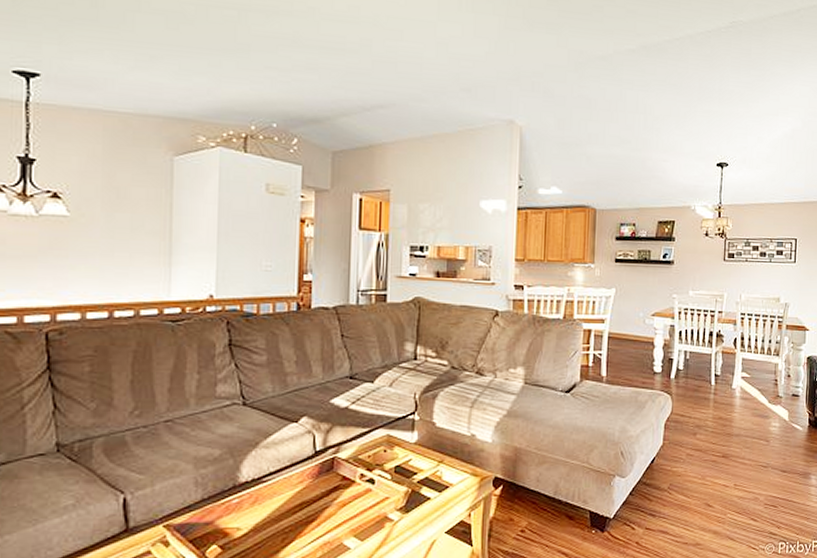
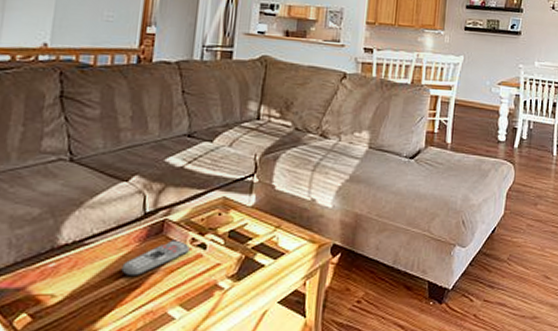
remote control: none [298,476,359,511] -> present [121,240,190,277]

